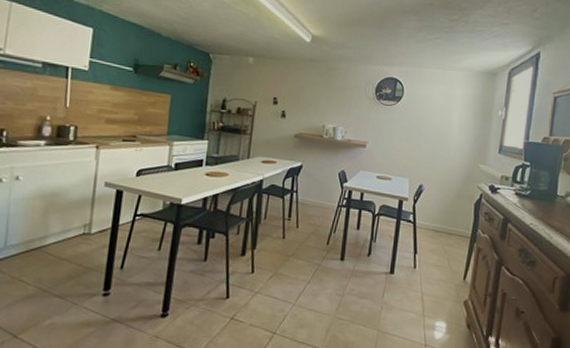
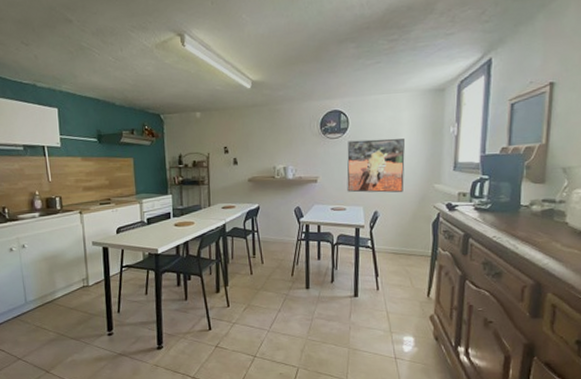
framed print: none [395,110,457,169] -> present [347,138,406,193]

